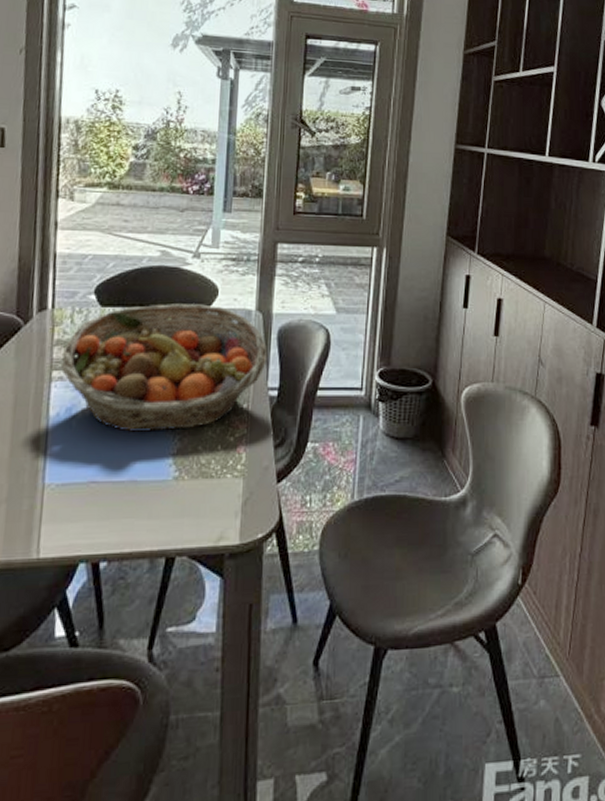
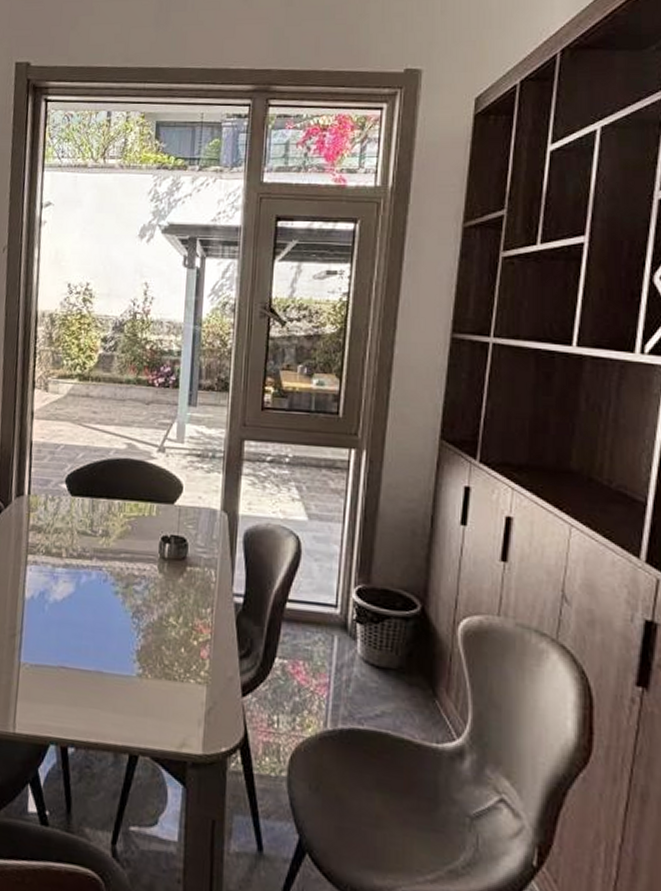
fruit basket: present [60,304,268,432] -> none [35,497,233,627]

